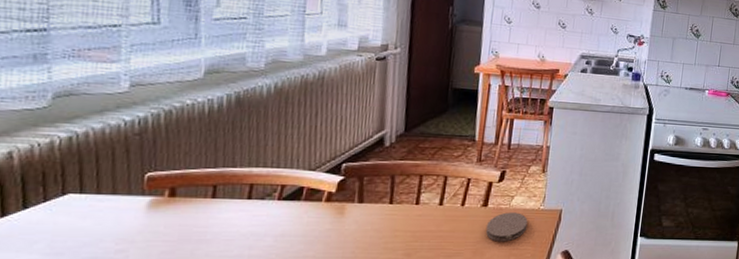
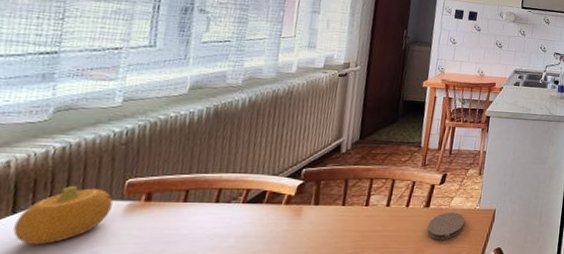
fruit: none [27,178,133,241] -> present [13,185,113,244]

